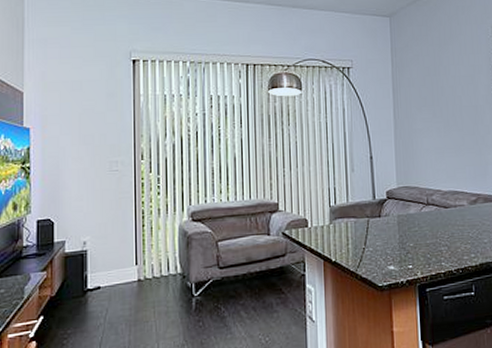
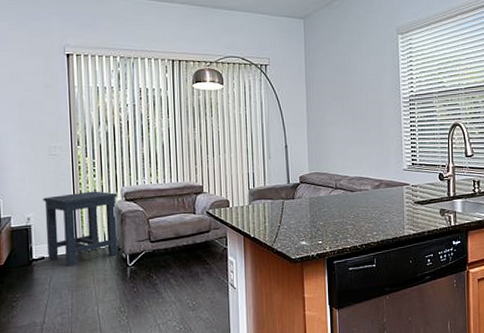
side table: none [101,210,184,297] -> present [43,191,118,266]

